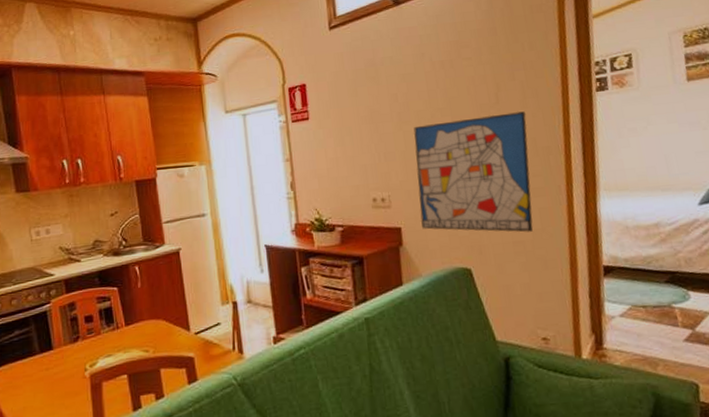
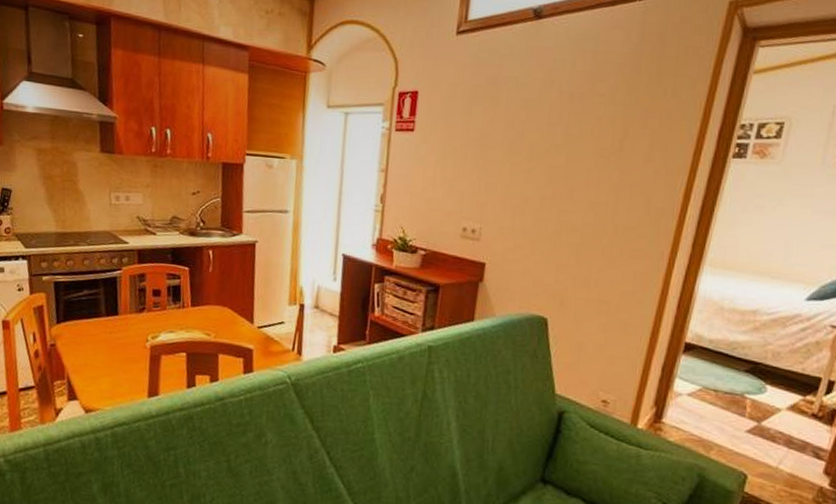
wall art: present [413,111,533,232] -> none [507,159,649,294]

